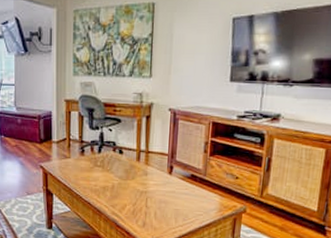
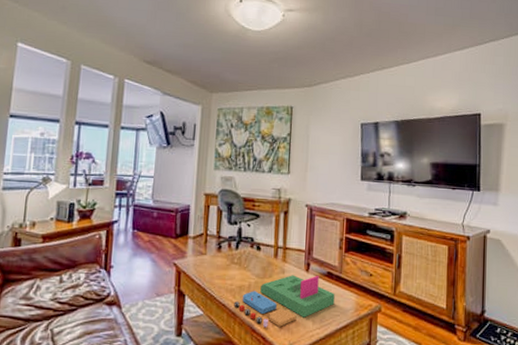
board game: none [99,177,198,224] -> present [234,275,335,328]

